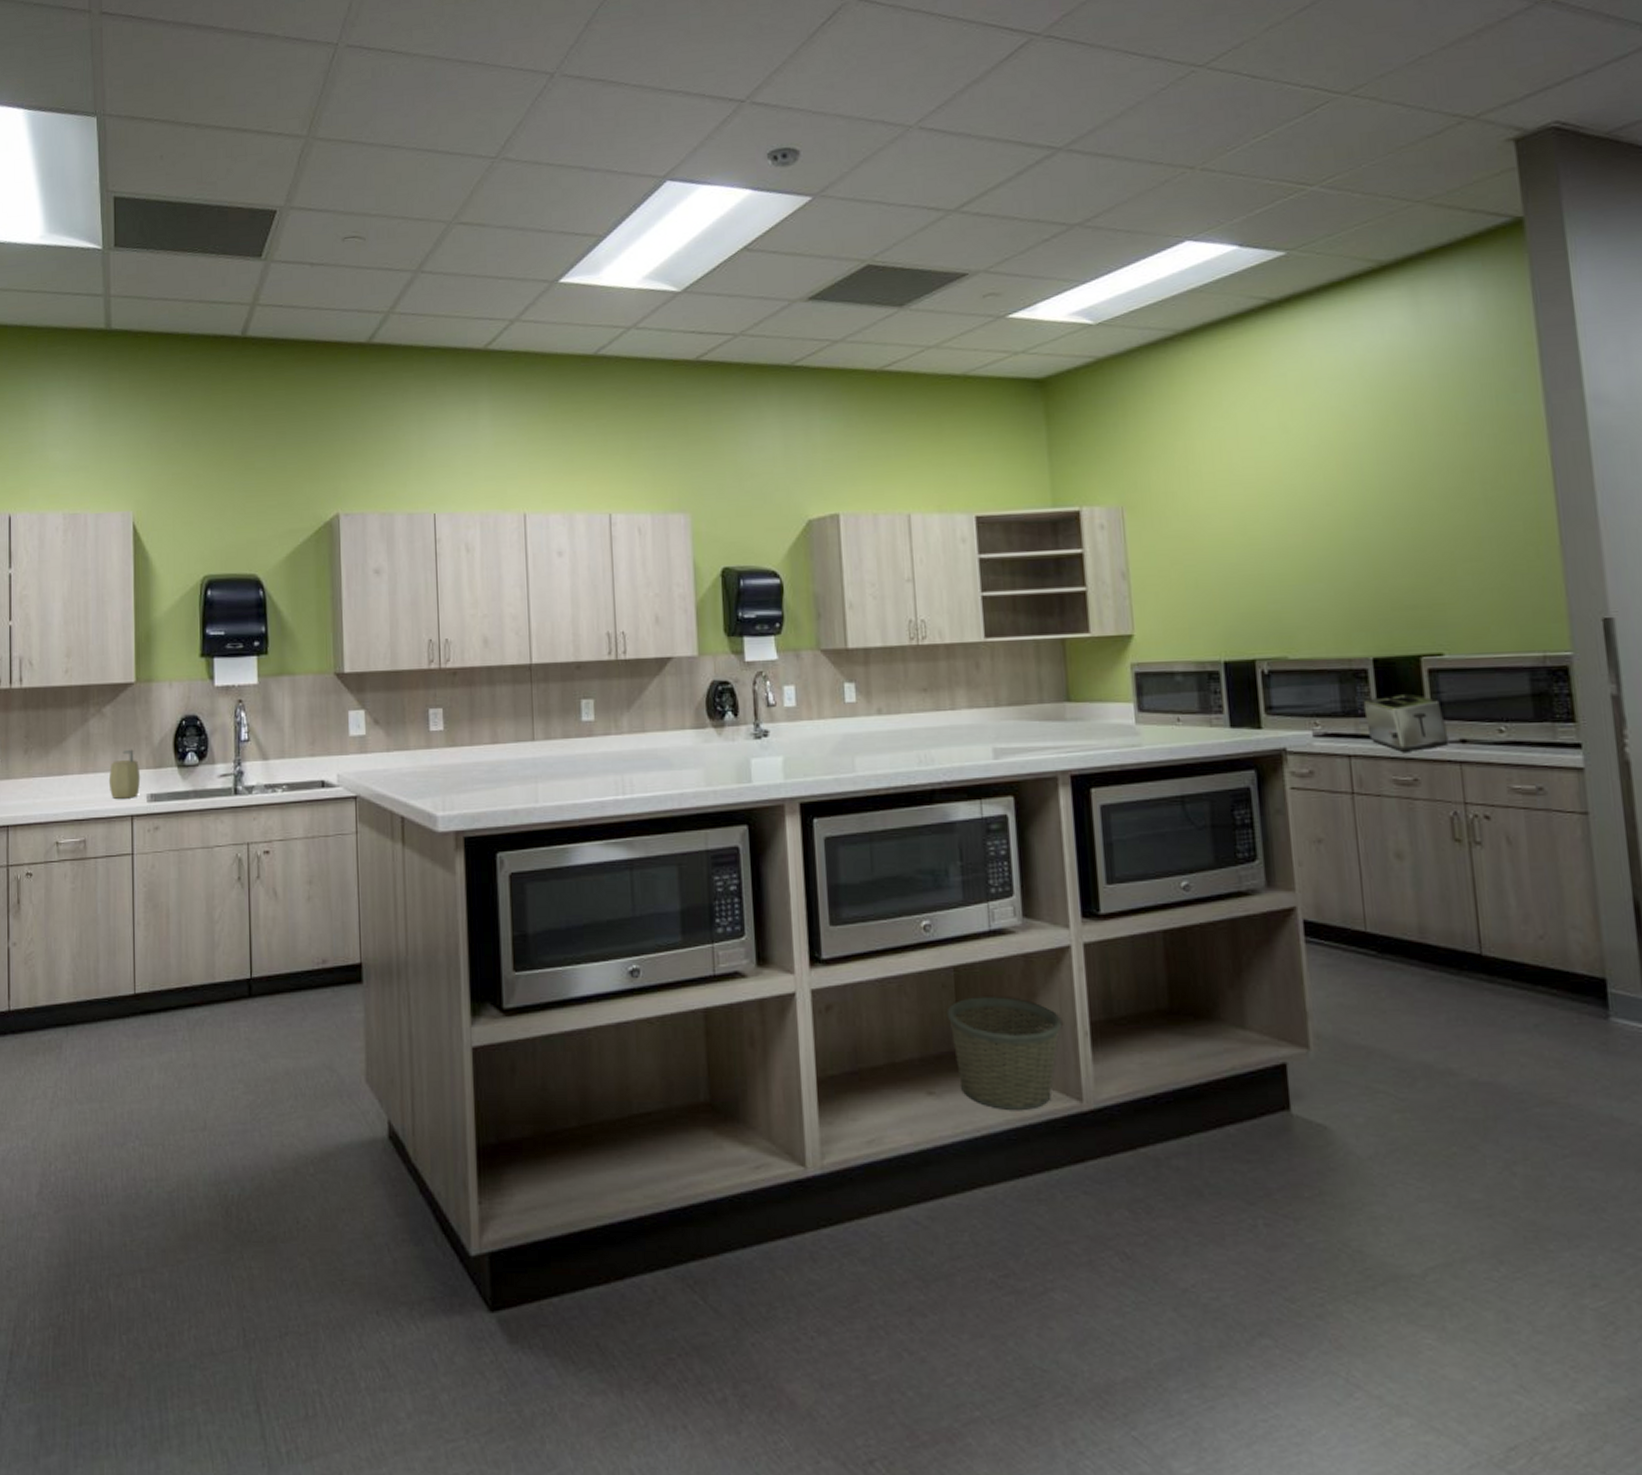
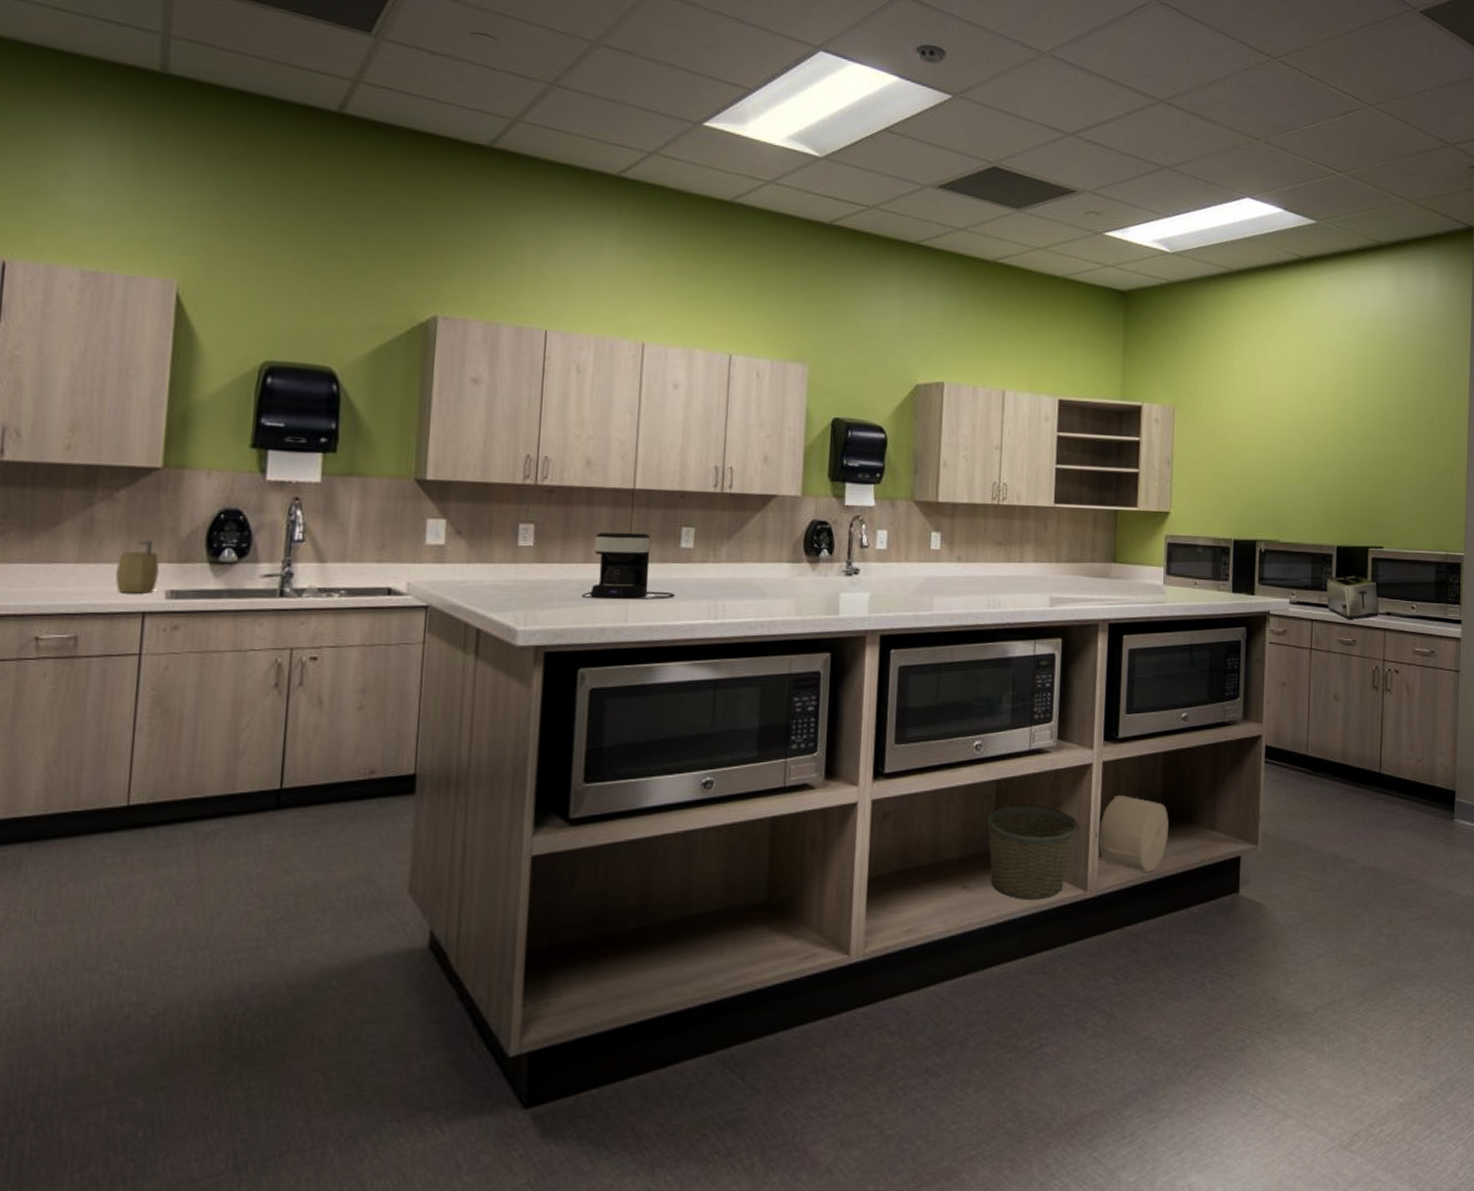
coffee maker: none [492,708,581,781] -> present [581,532,674,600]
paper towel: none [1088,985,1182,1081] -> present [1097,796,1169,872]

